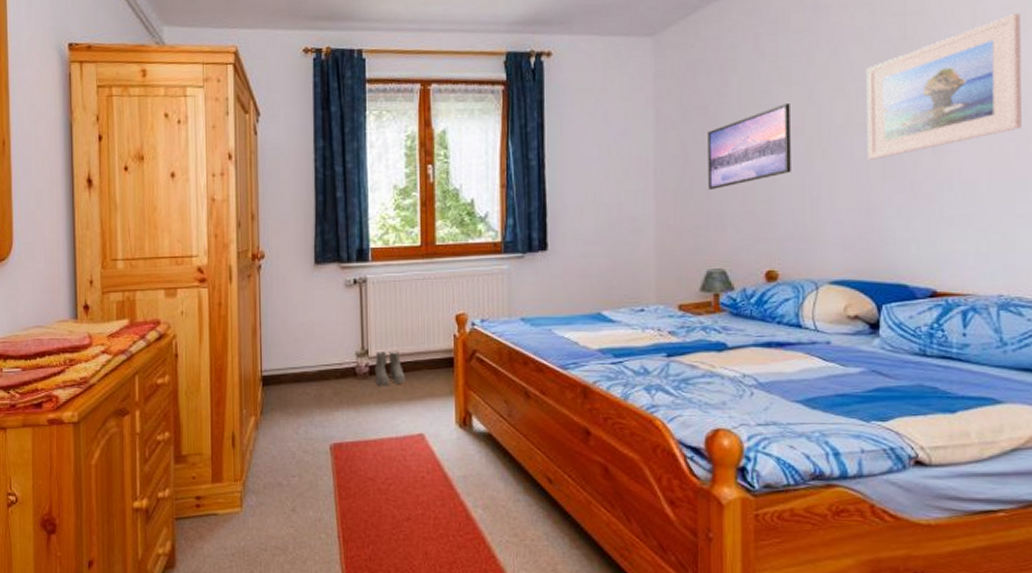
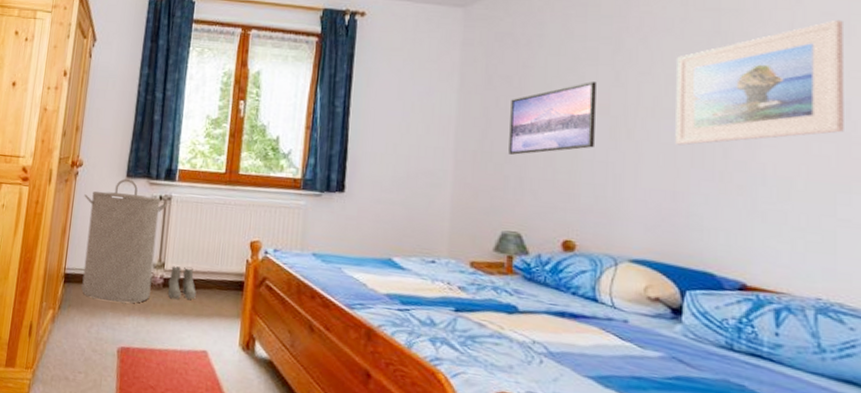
laundry hamper: none [271,265,363,399] -> present [81,178,168,303]

